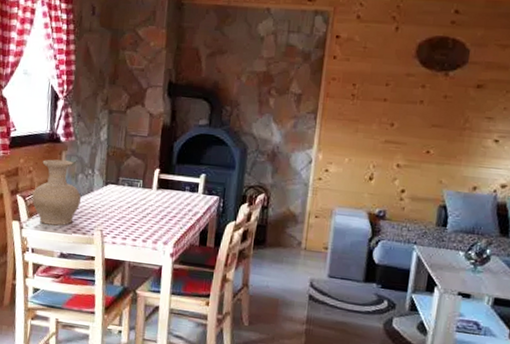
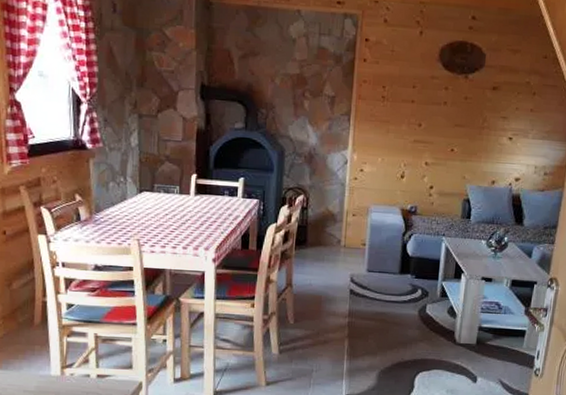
vase: present [32,159,82,226] -> none [58,167,115,238]

